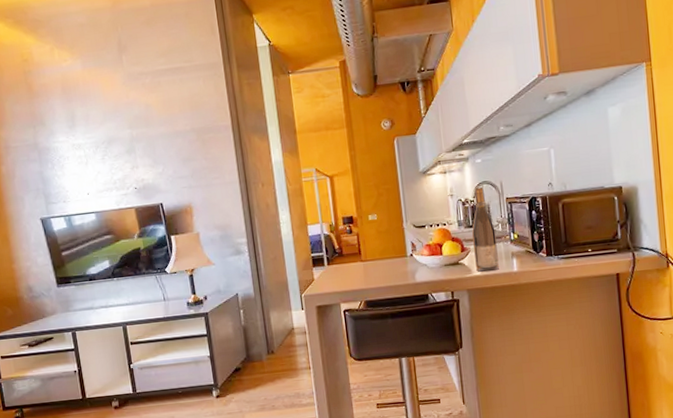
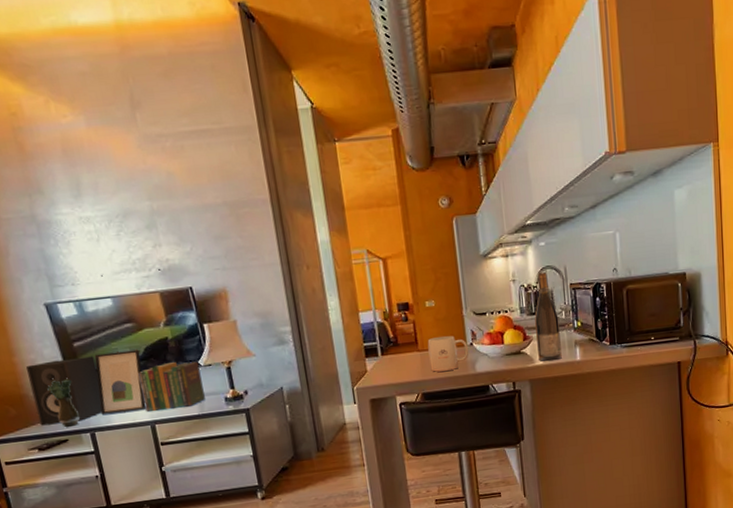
speaker: none [23,264,83,325] -> present [26,356,103,426]
vase: none [38,283,64,326] -> present [47,378,80,427]
picture frame: none [78,258,120,316] -> present [94,349,146,415]
books: none [114,269,170,315] -> present [138,361,205,413]
mug: none [370,247,409,281] -> present [427,336,469,372]

